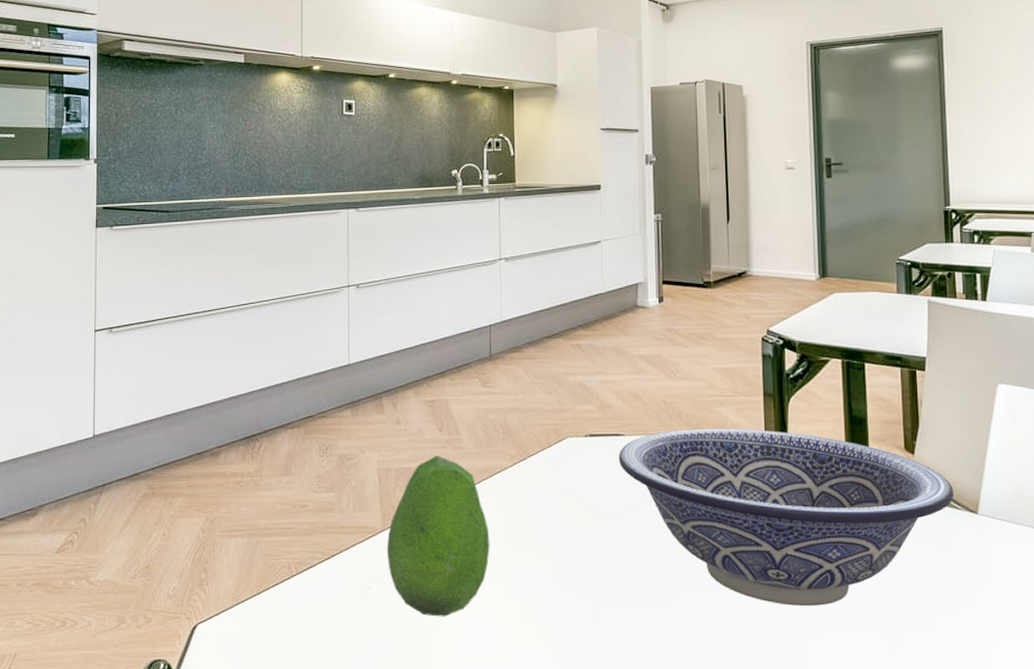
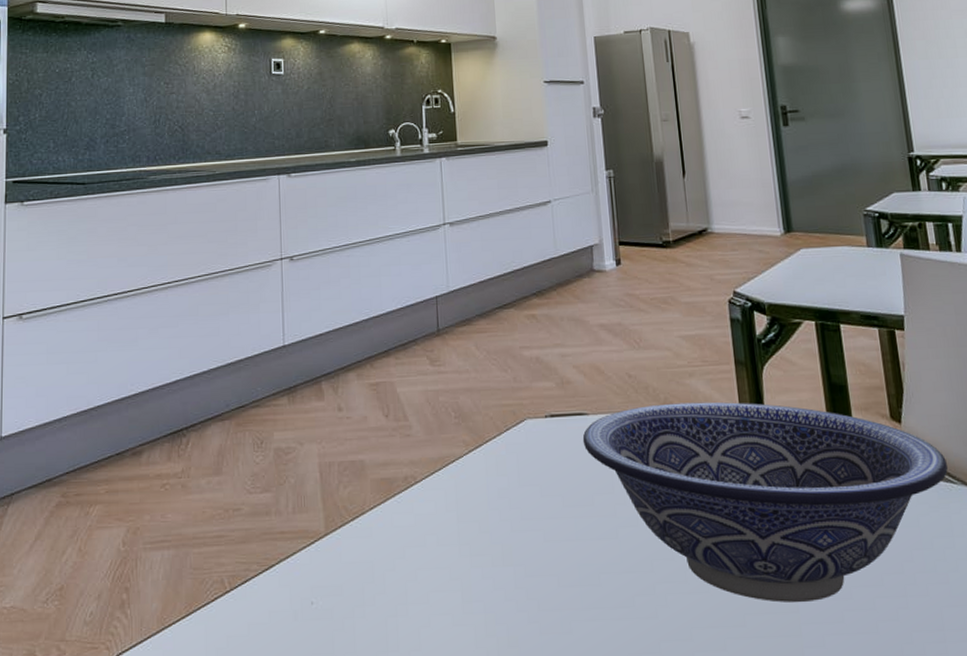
fruit: present [386,456,490,617] -> none [331,445,447,634]

